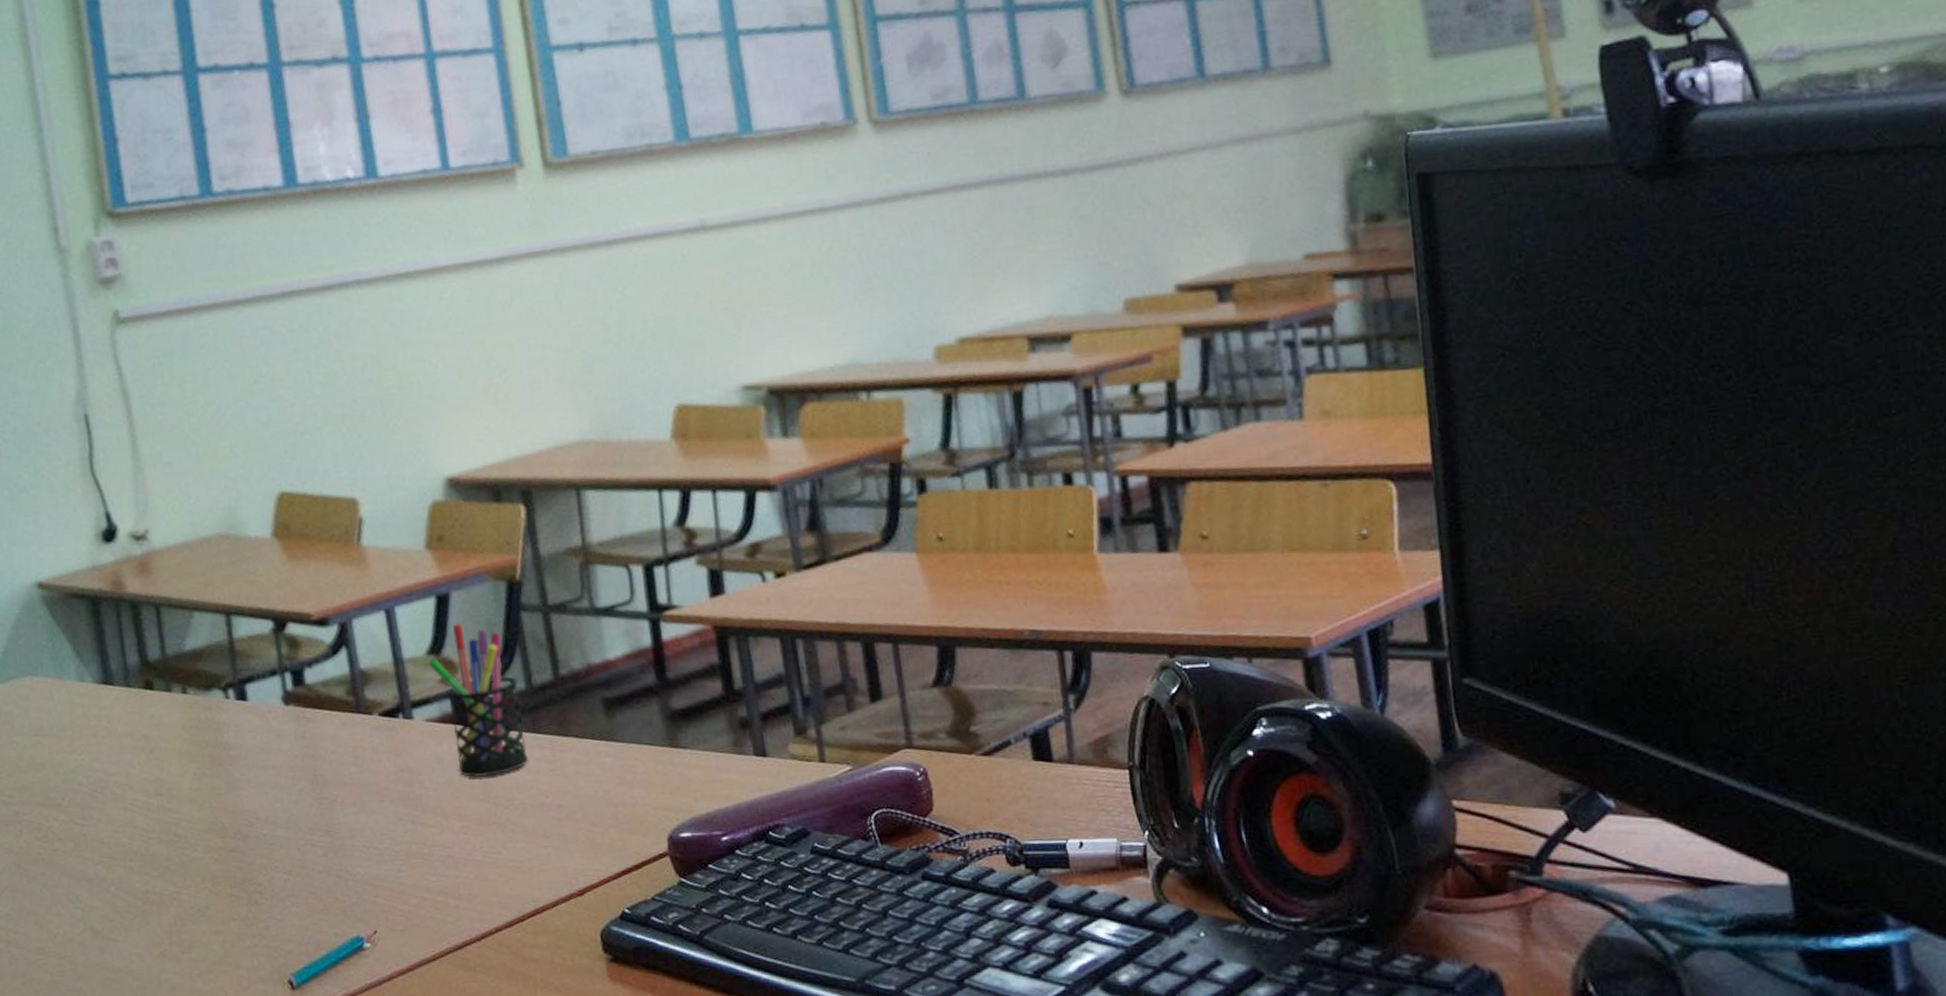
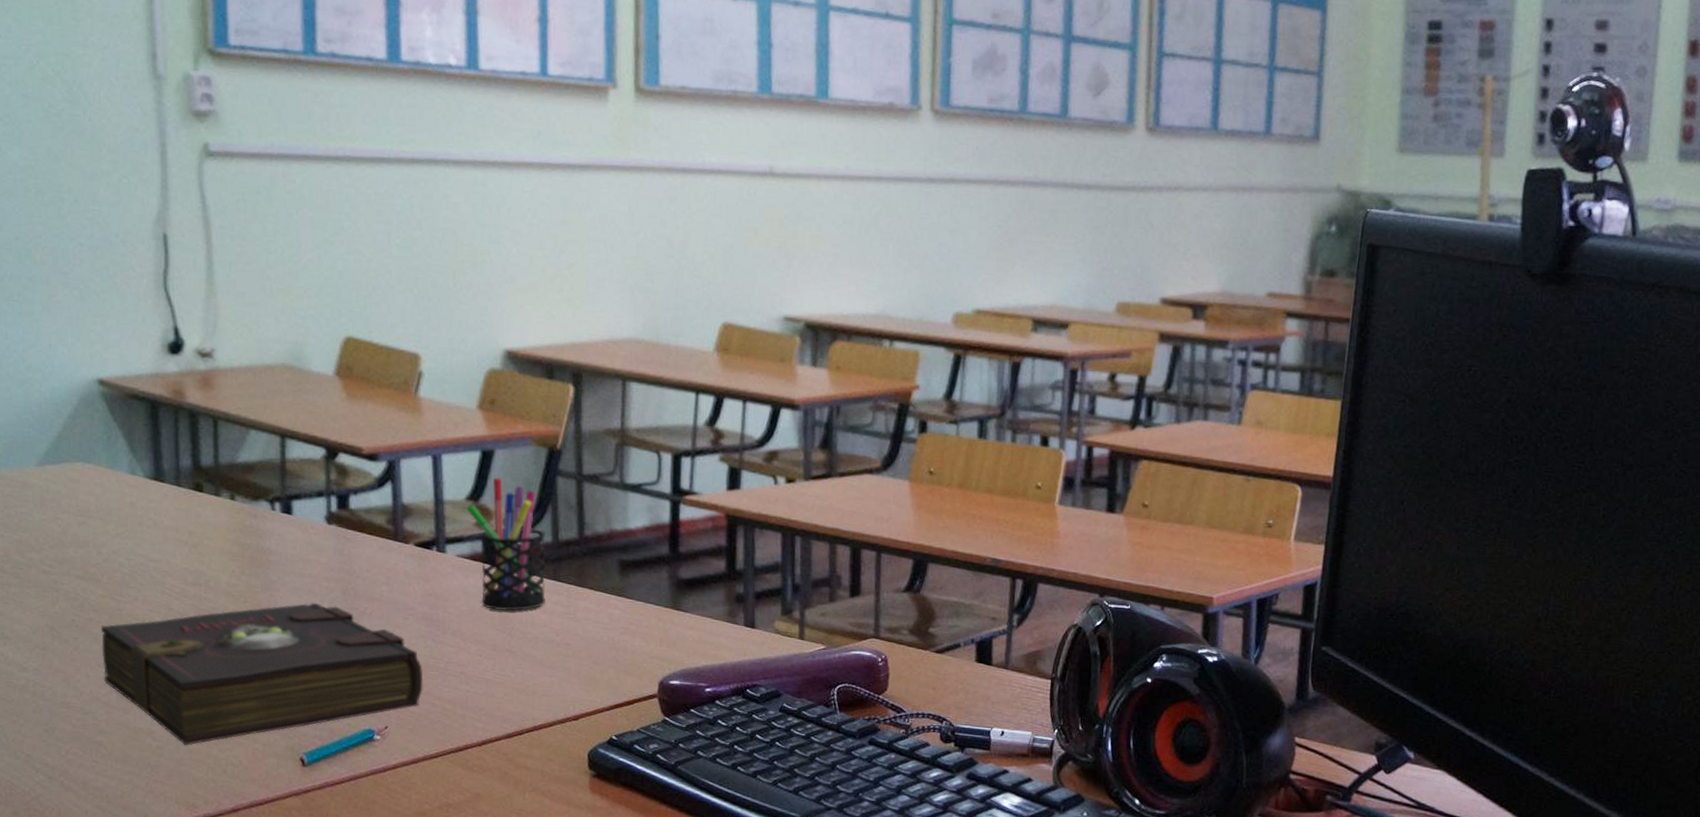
book: none [66,797,409,981] -> present [100,602,423,746]

